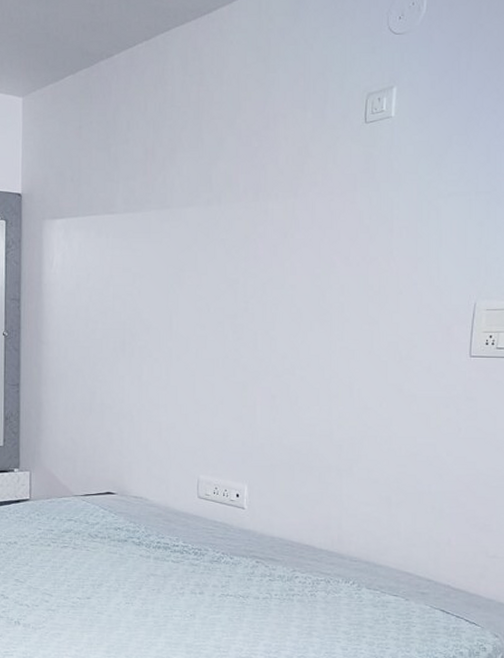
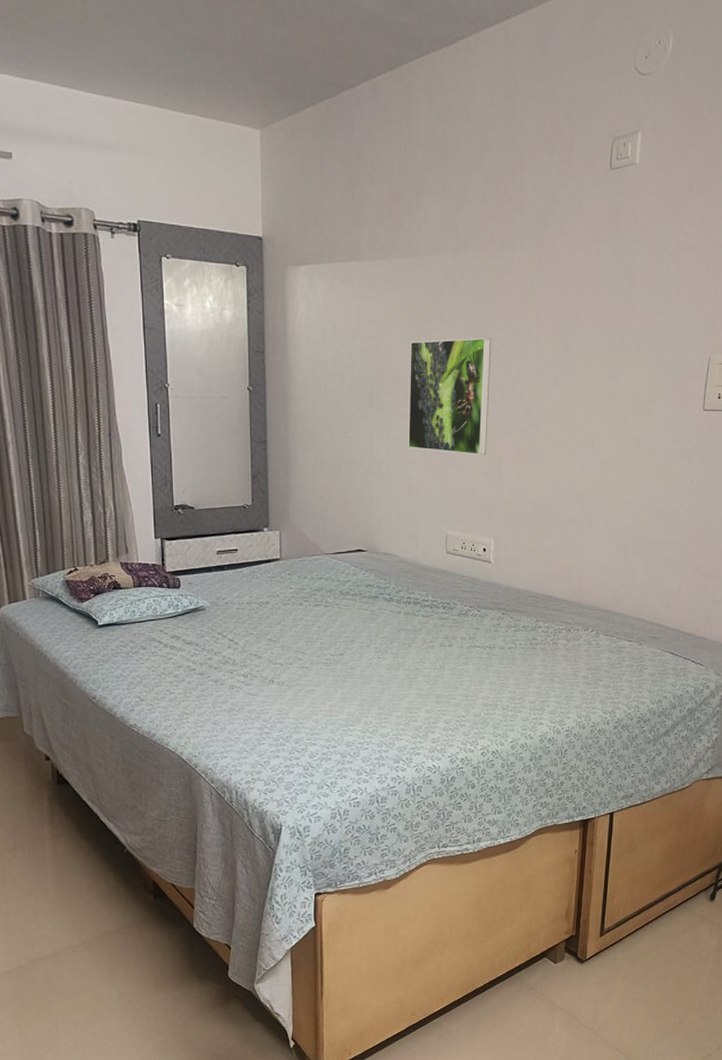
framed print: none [160,284,245,400] -> present [408,337,492,456]

